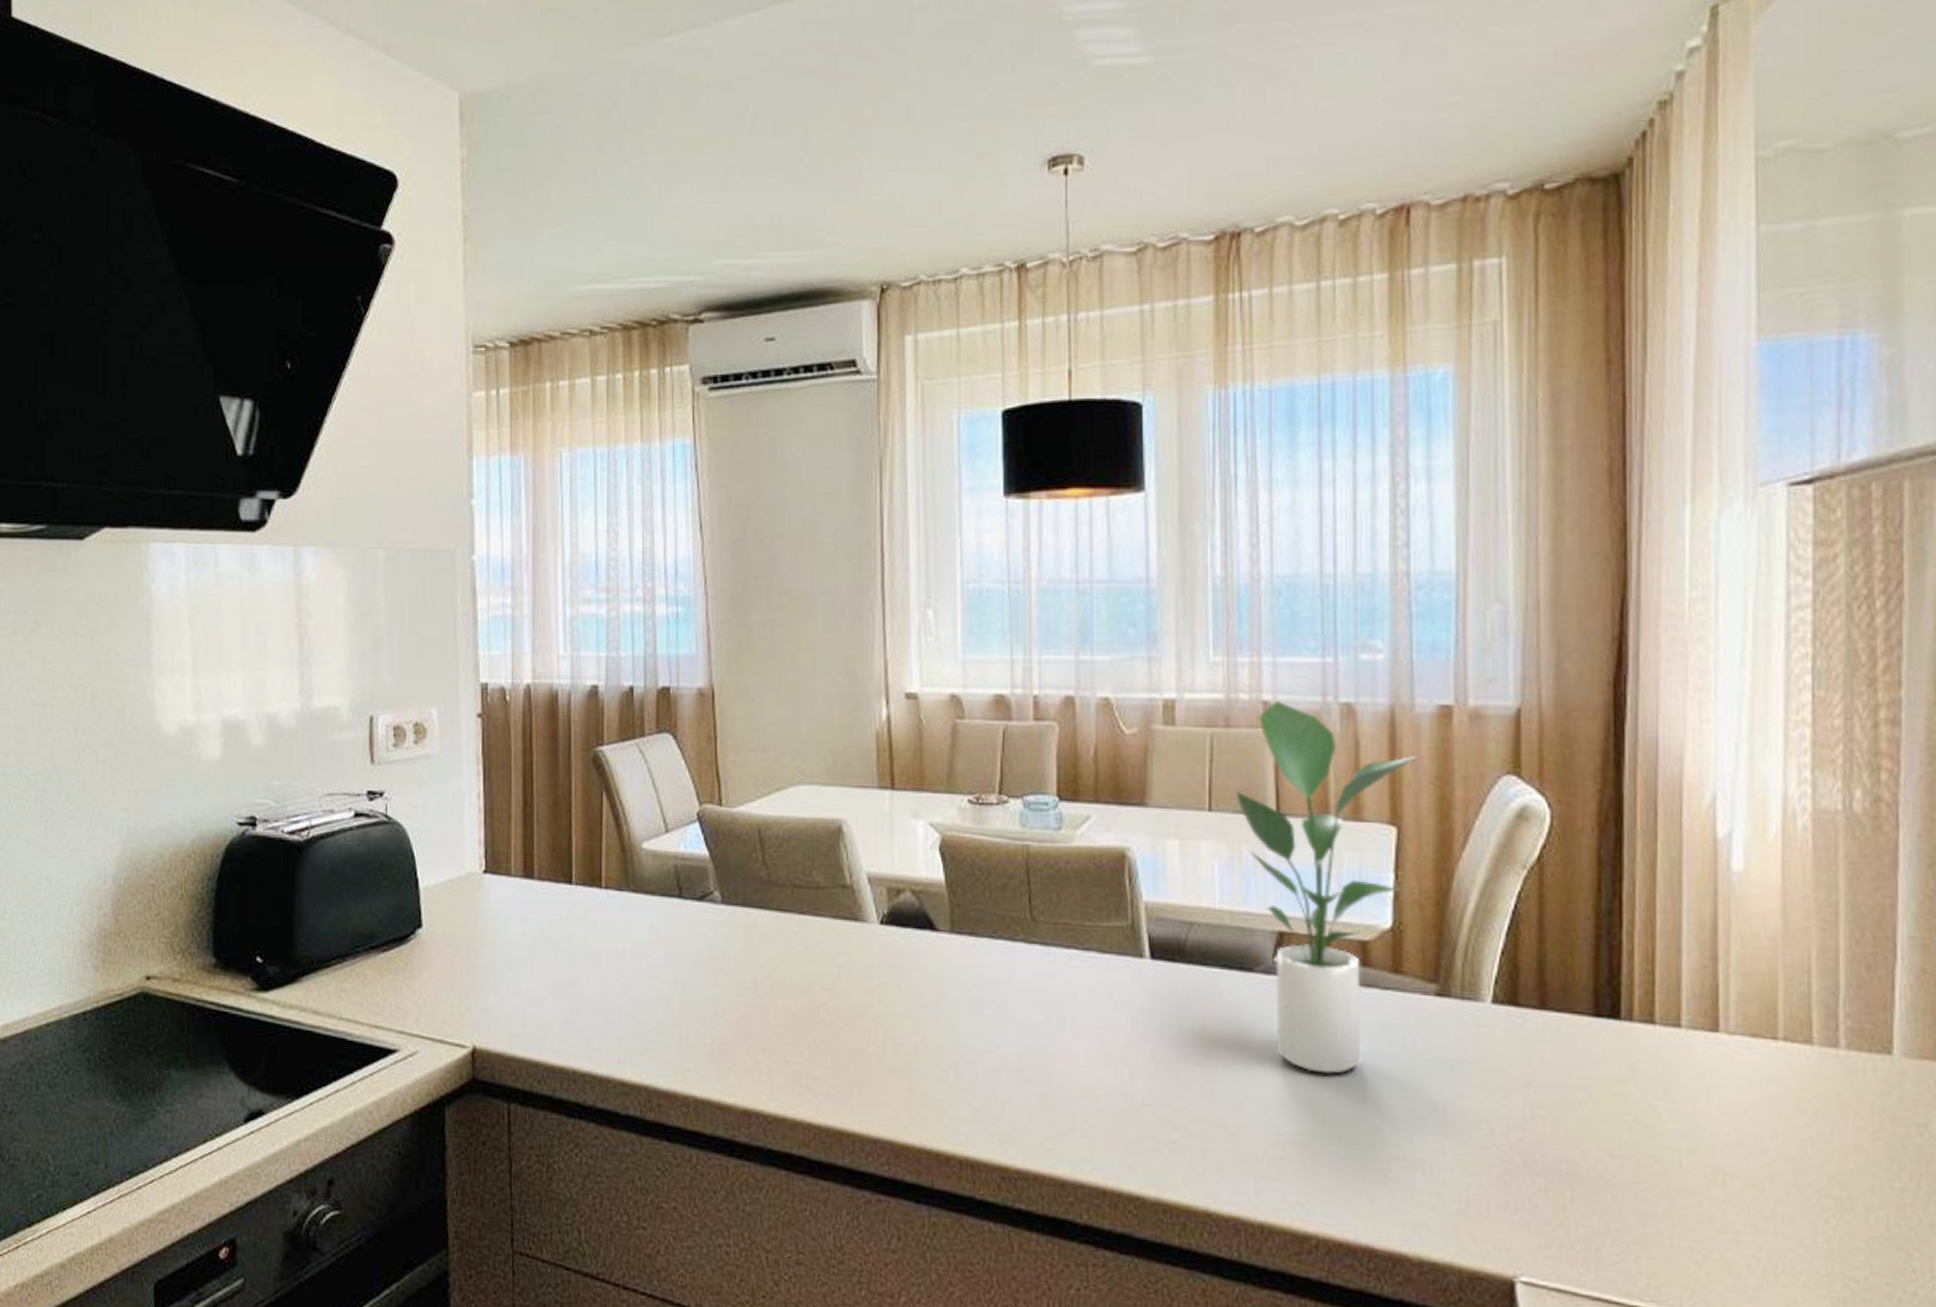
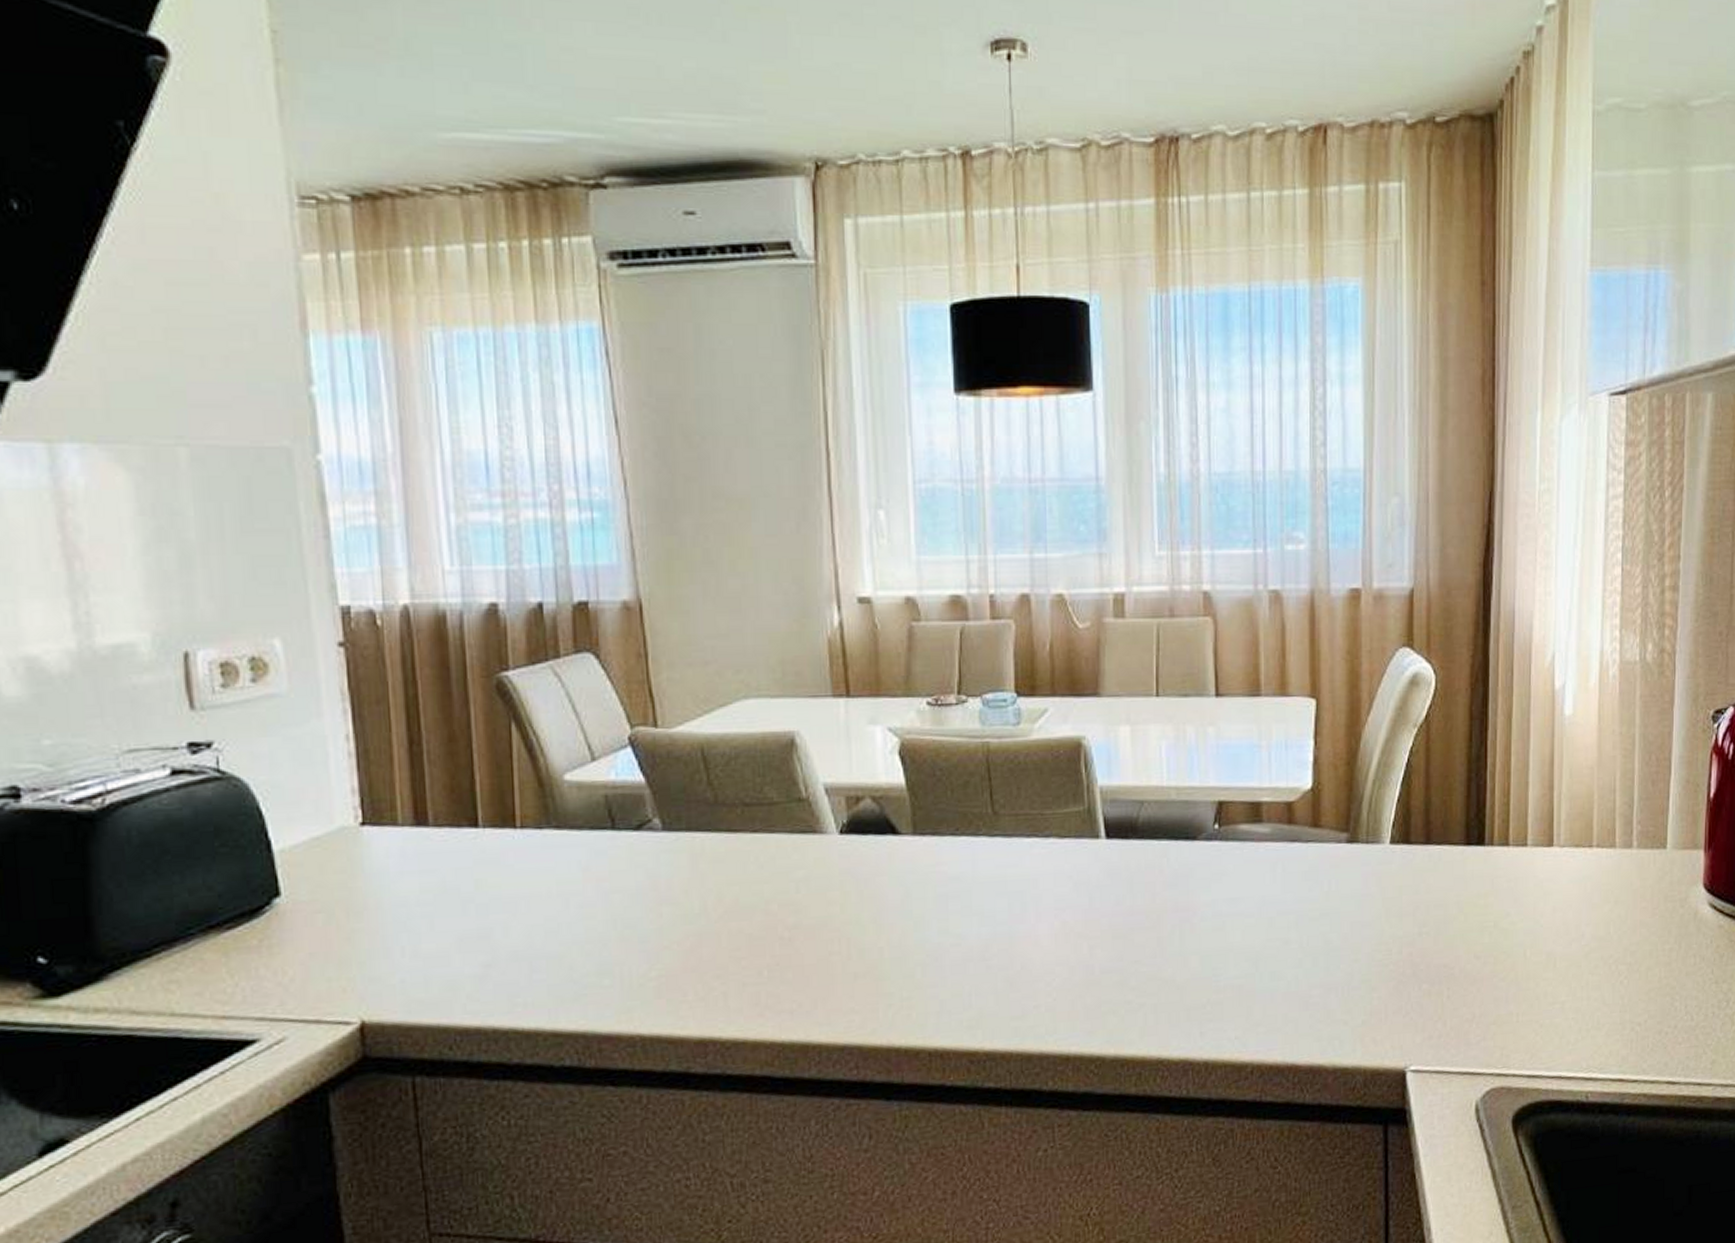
potted plant: present [1235,701,1419,1074] -> none [1180,591,1334,923]

